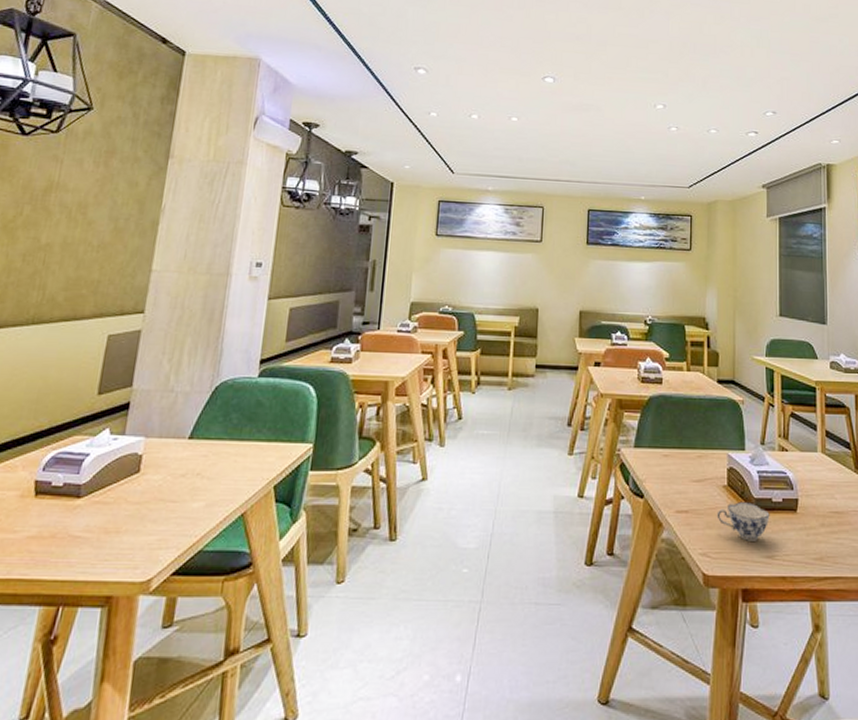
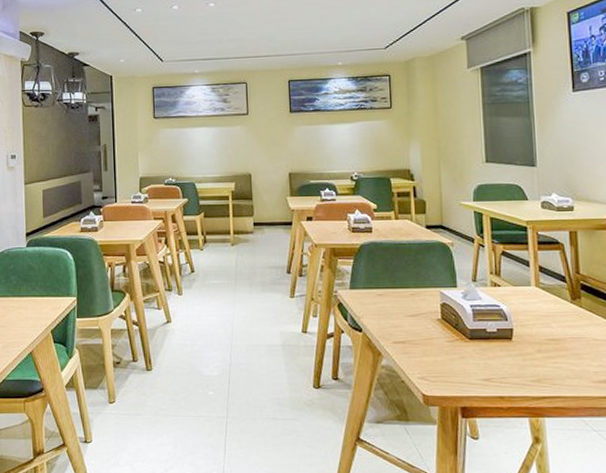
teacup: present [717,502,770,541] -> none [432,333,485,366]

